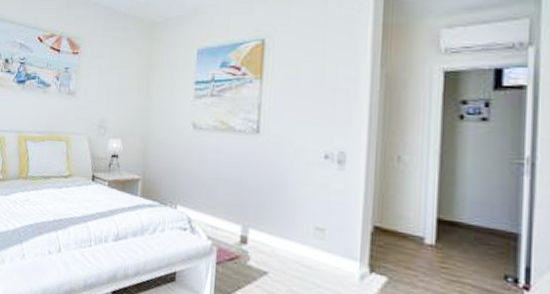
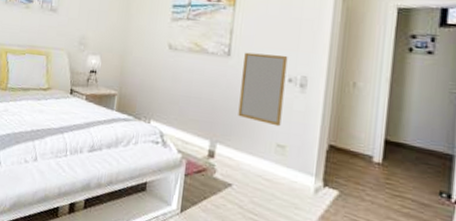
home mirror: none [271,128,323,208] -> present [238,52,288,127]

